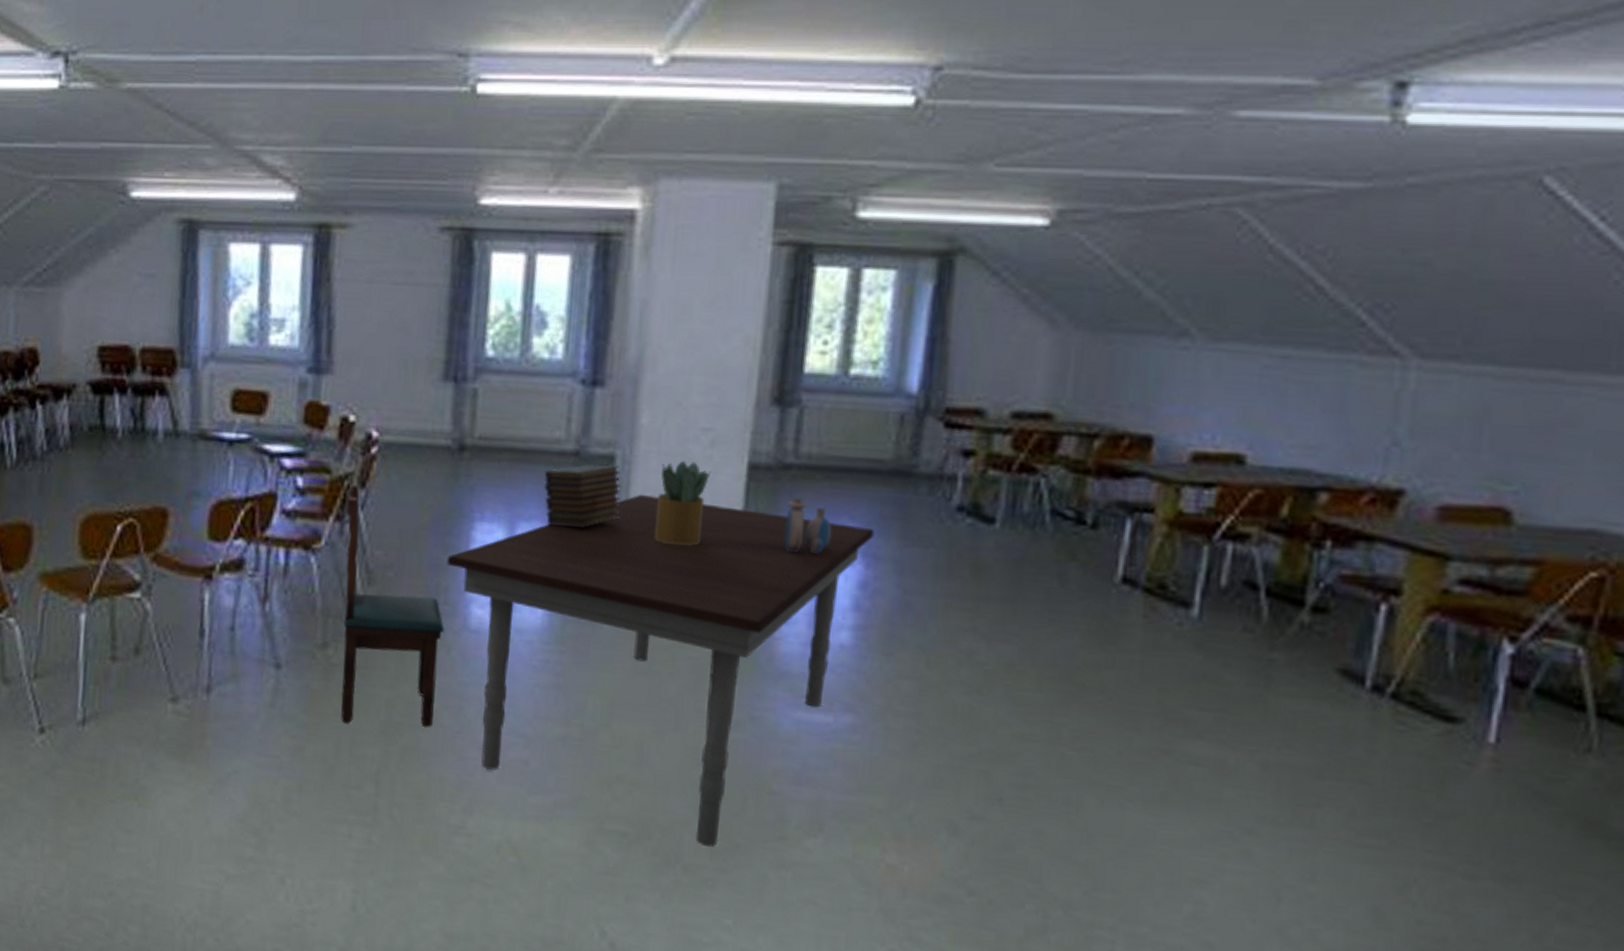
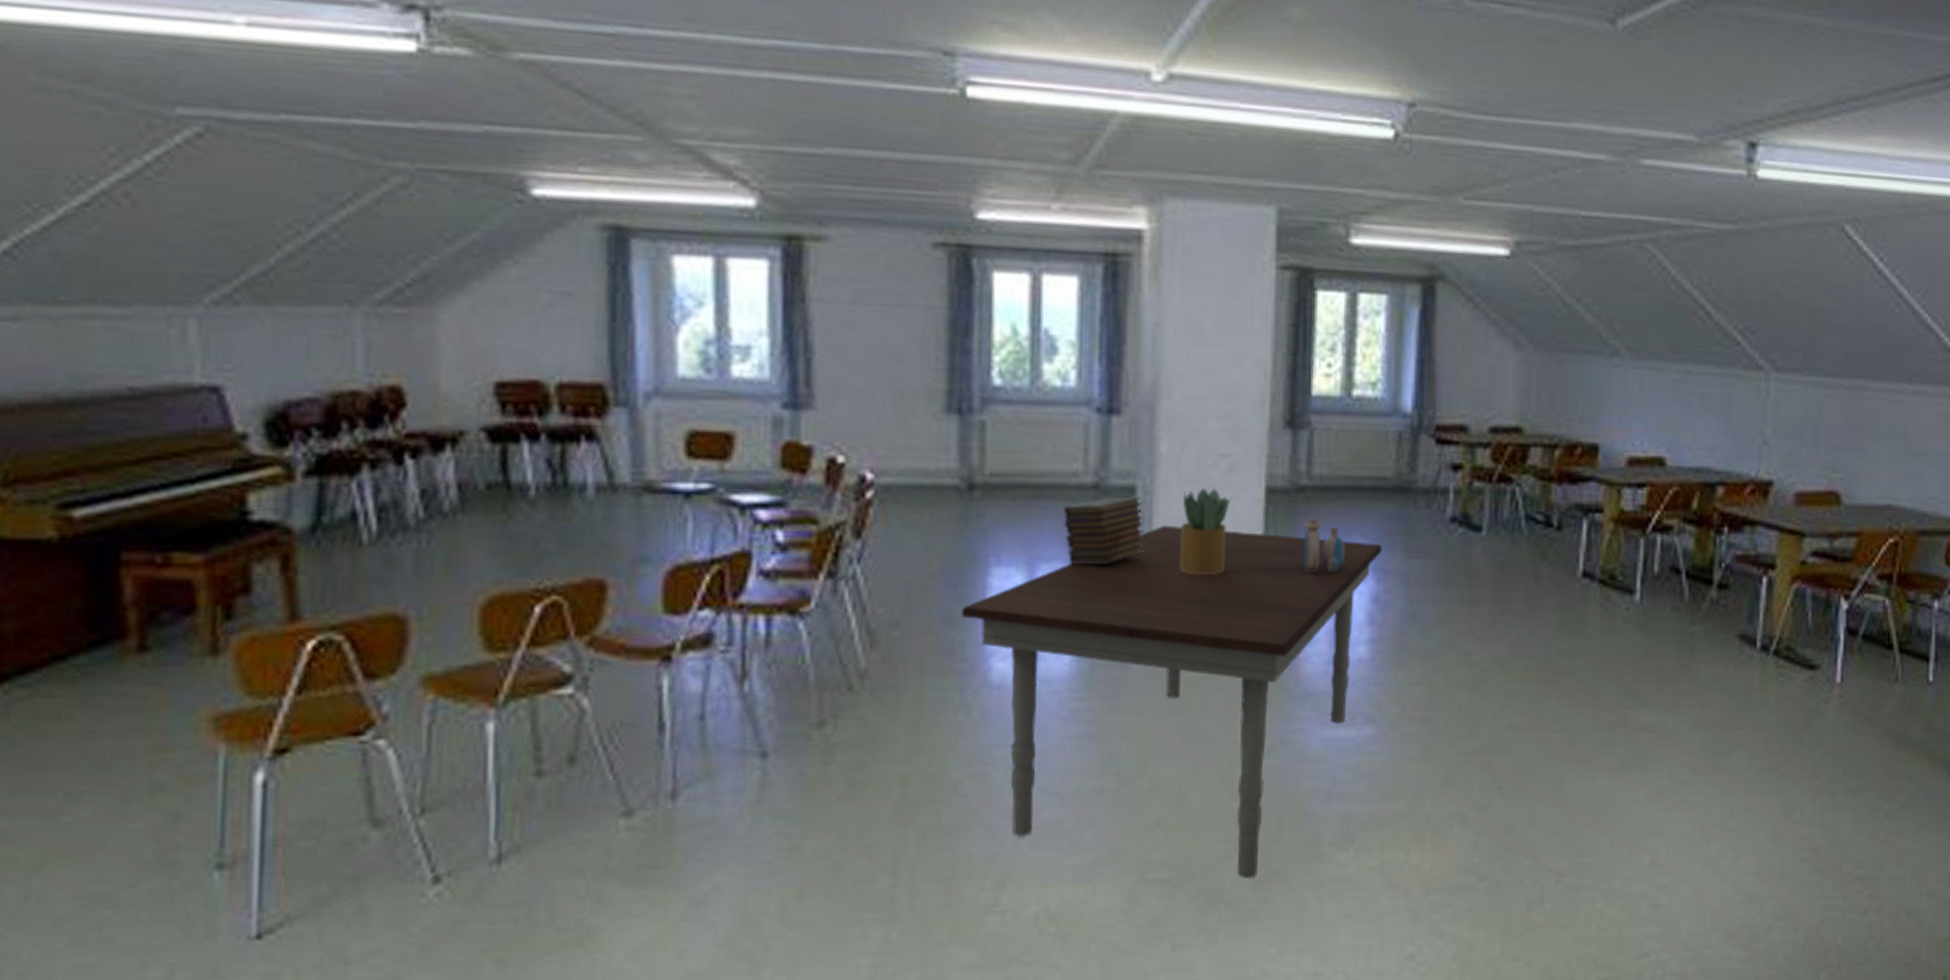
dining chair: present [341,483,444,728] -> none [838,534,962,811]

